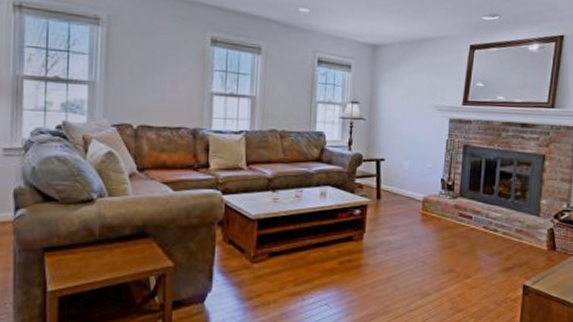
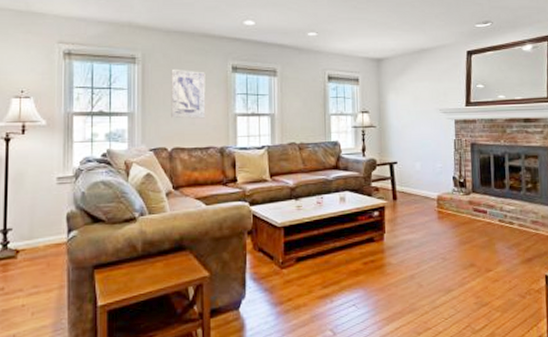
wall art: none [138,35,180,95] -> present [171,69,206,119]

